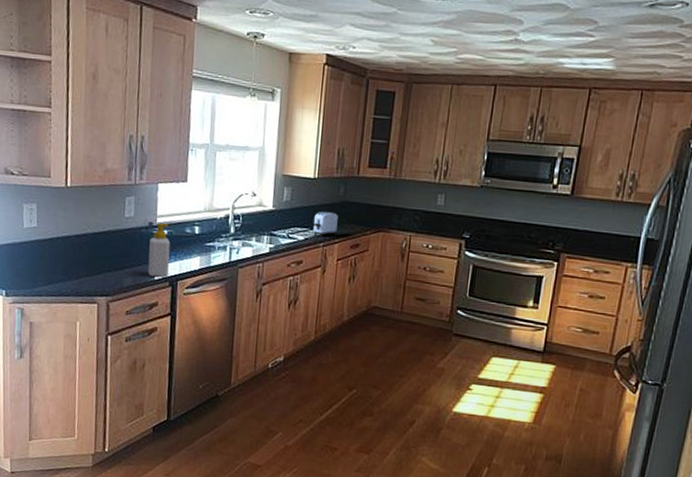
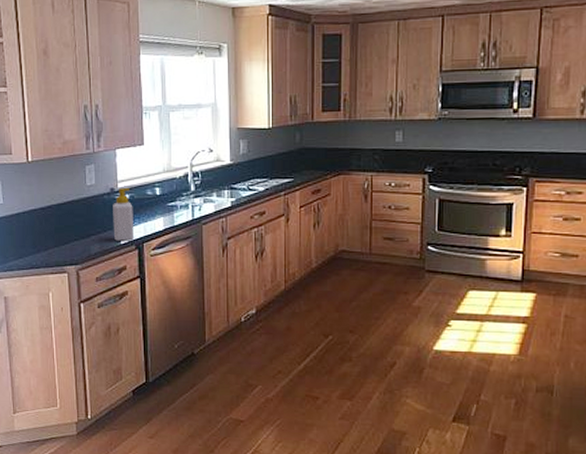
toaster: present [313,211,338,237] -> none [272,159,297,186]

